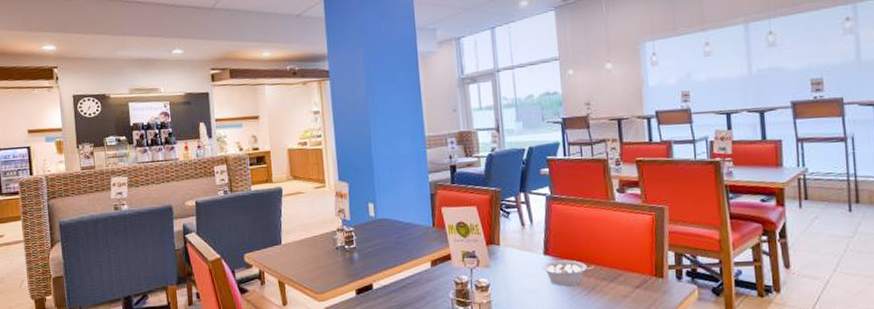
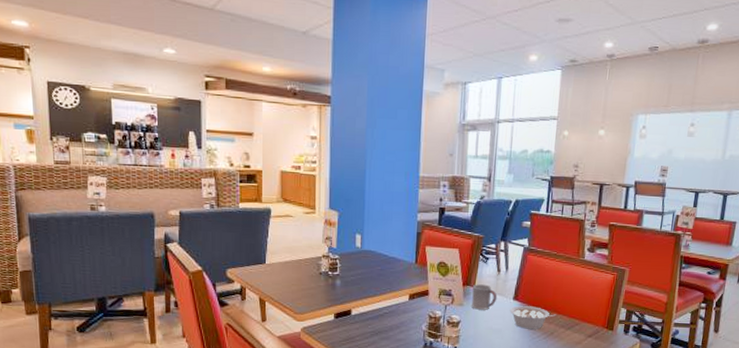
cup: none [498,241,526,270] -> present [472,284,498,310]

